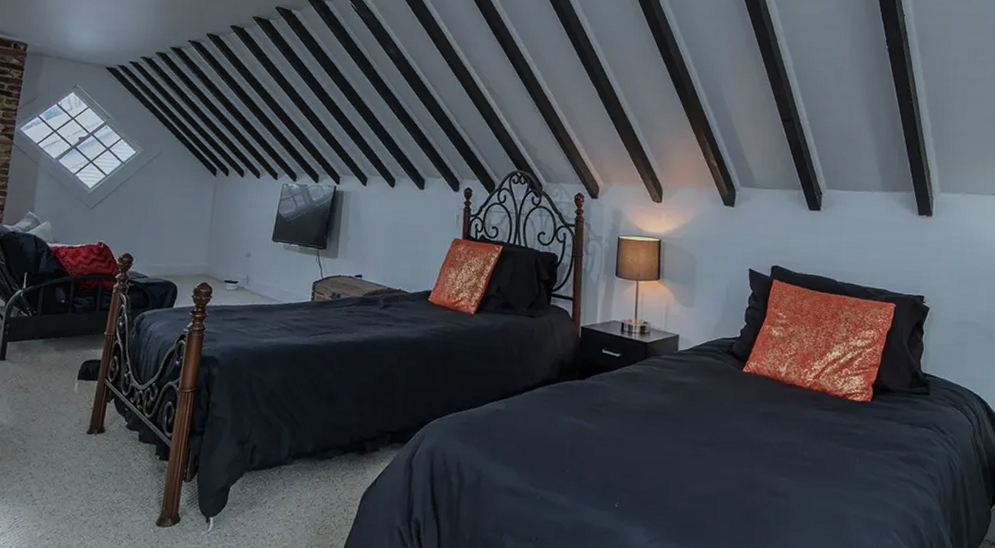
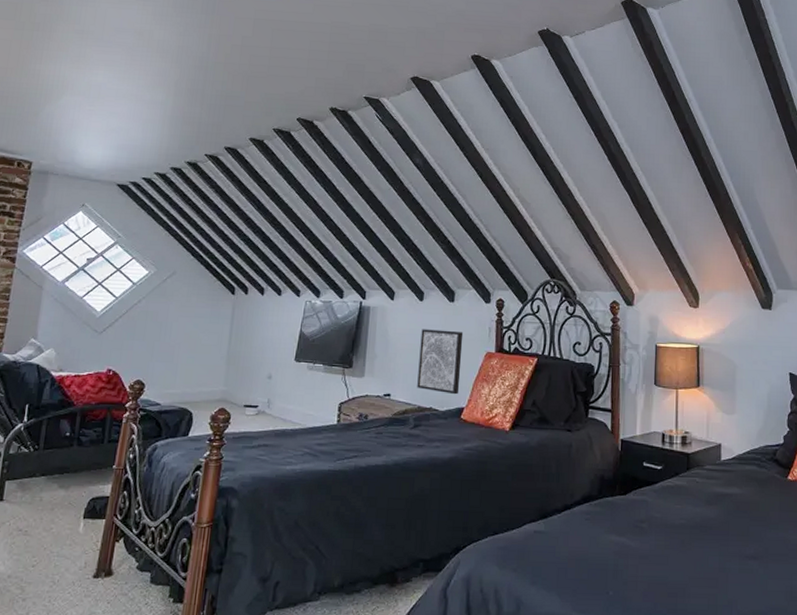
wall art: none [387,214,433,278] -> present [417,329,464,395]

